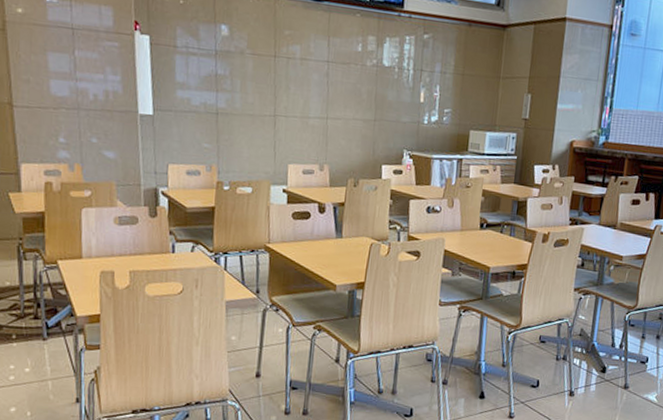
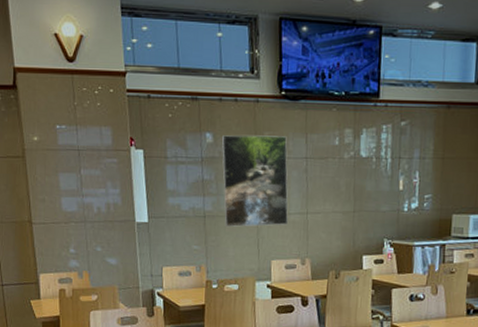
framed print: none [238,29,309,129] -> present [221,135,288,227]

